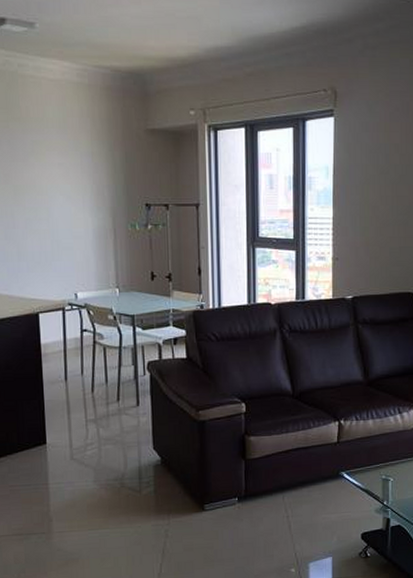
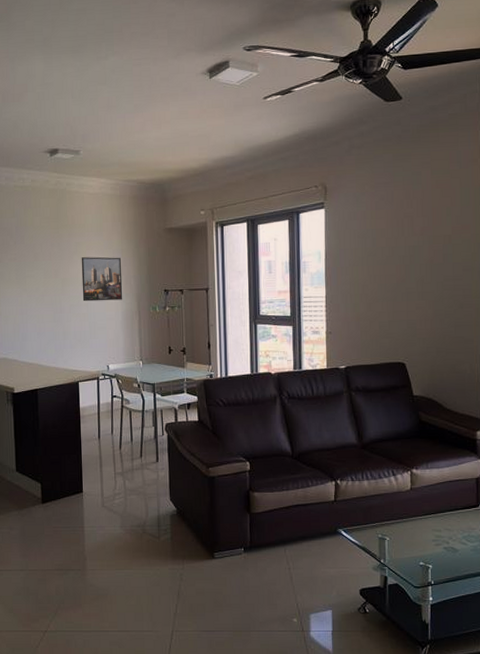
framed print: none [39,160,94,215] -> present [81,256,123,302]

